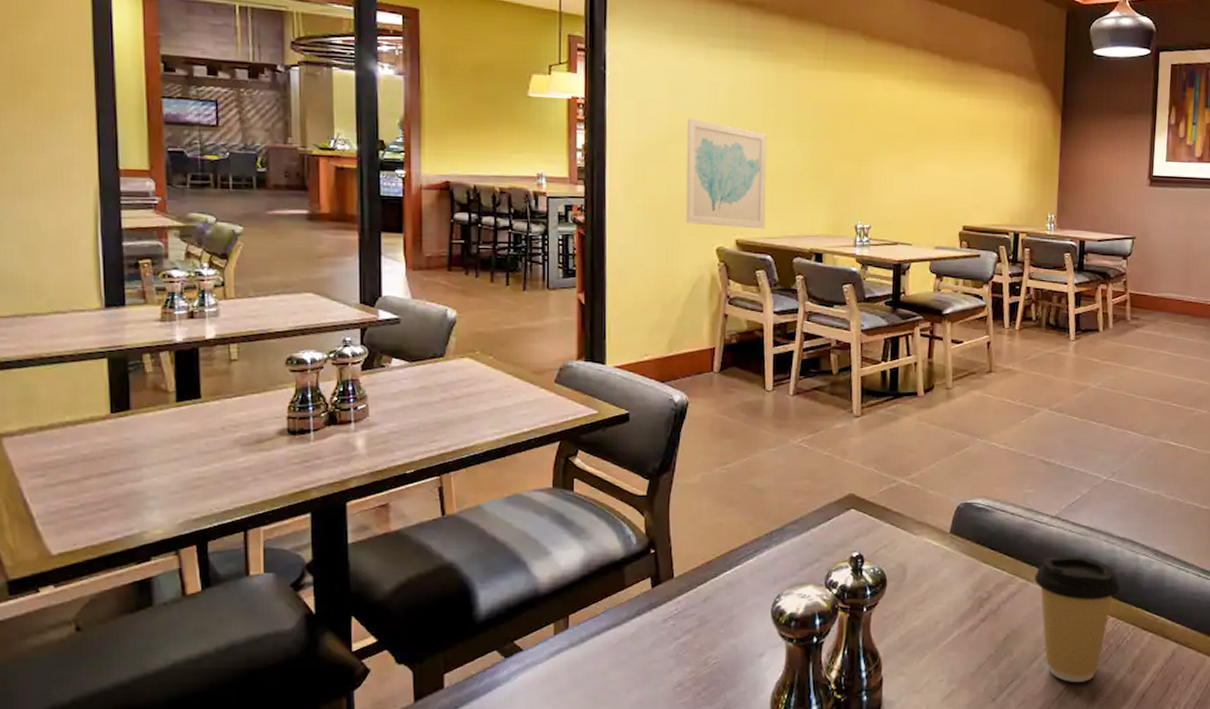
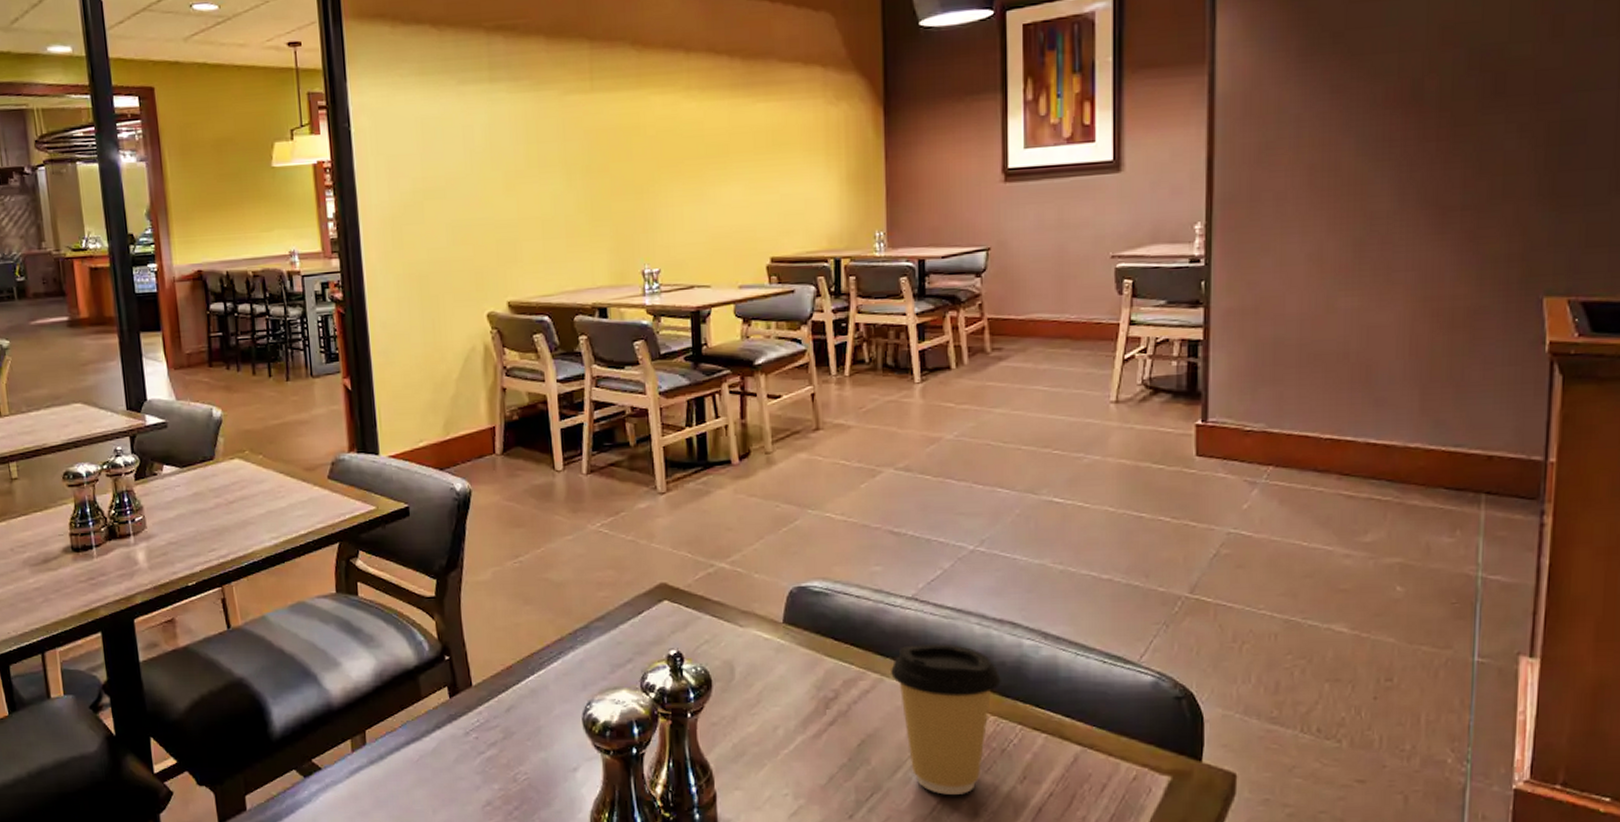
wall art: present [686,118,767,230] -> none [443,168,539,289]

